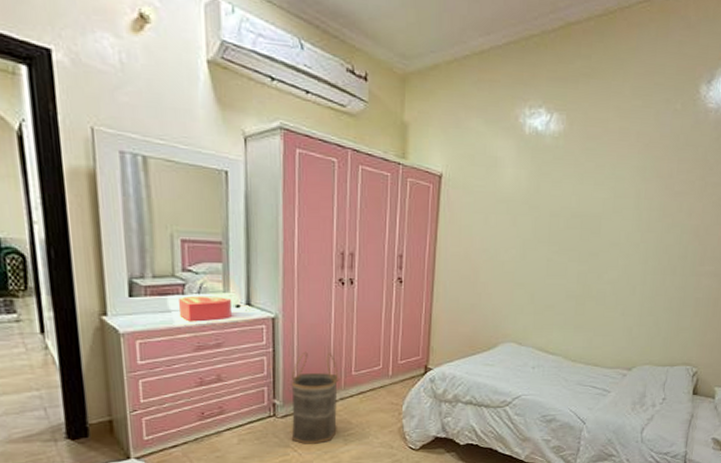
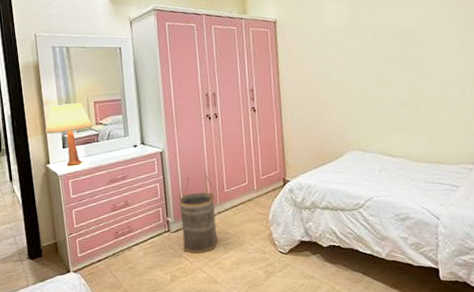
table lamp: none [101,232,177,323] -> present [45,101,93,167]
jewelry box: present [178,295,232,322] -> none [95,140,132,162]

